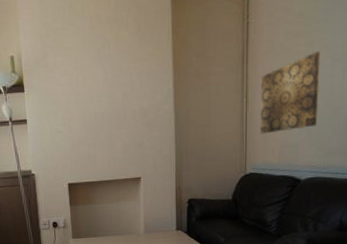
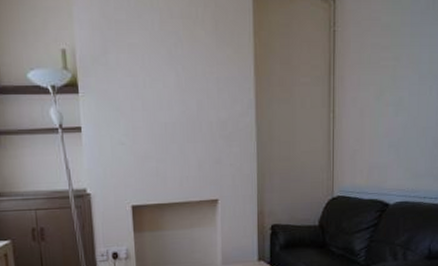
wall art: present [260,51,321,134] -> none [347,67,408,153]

